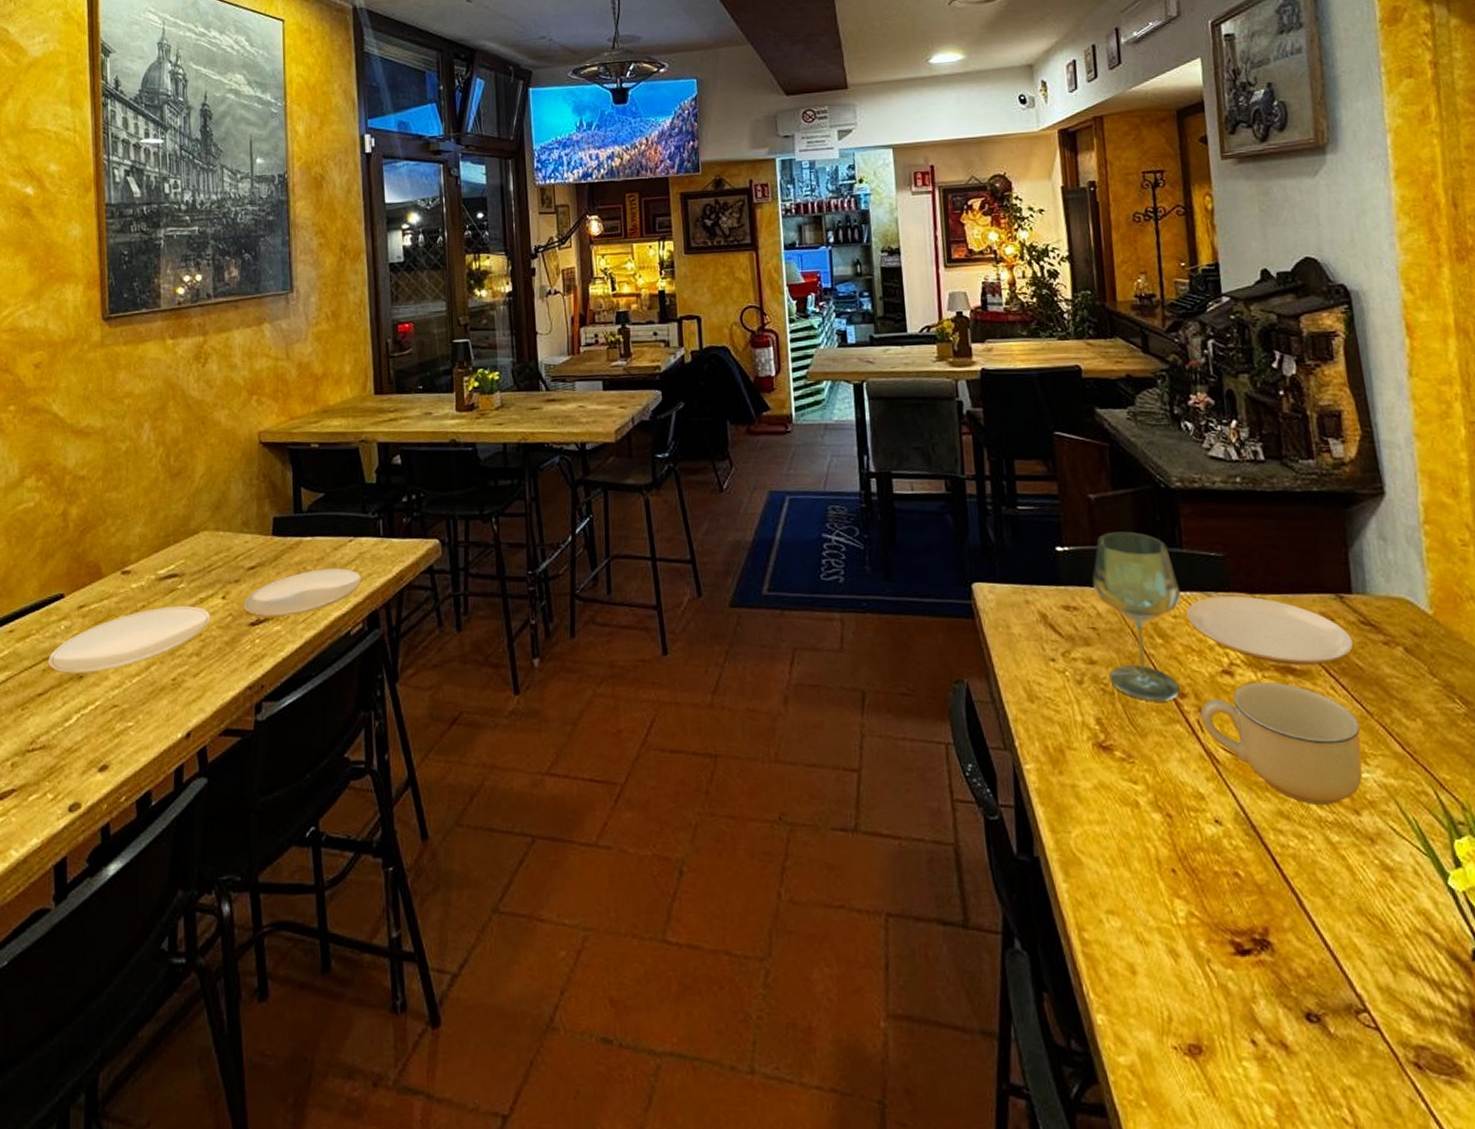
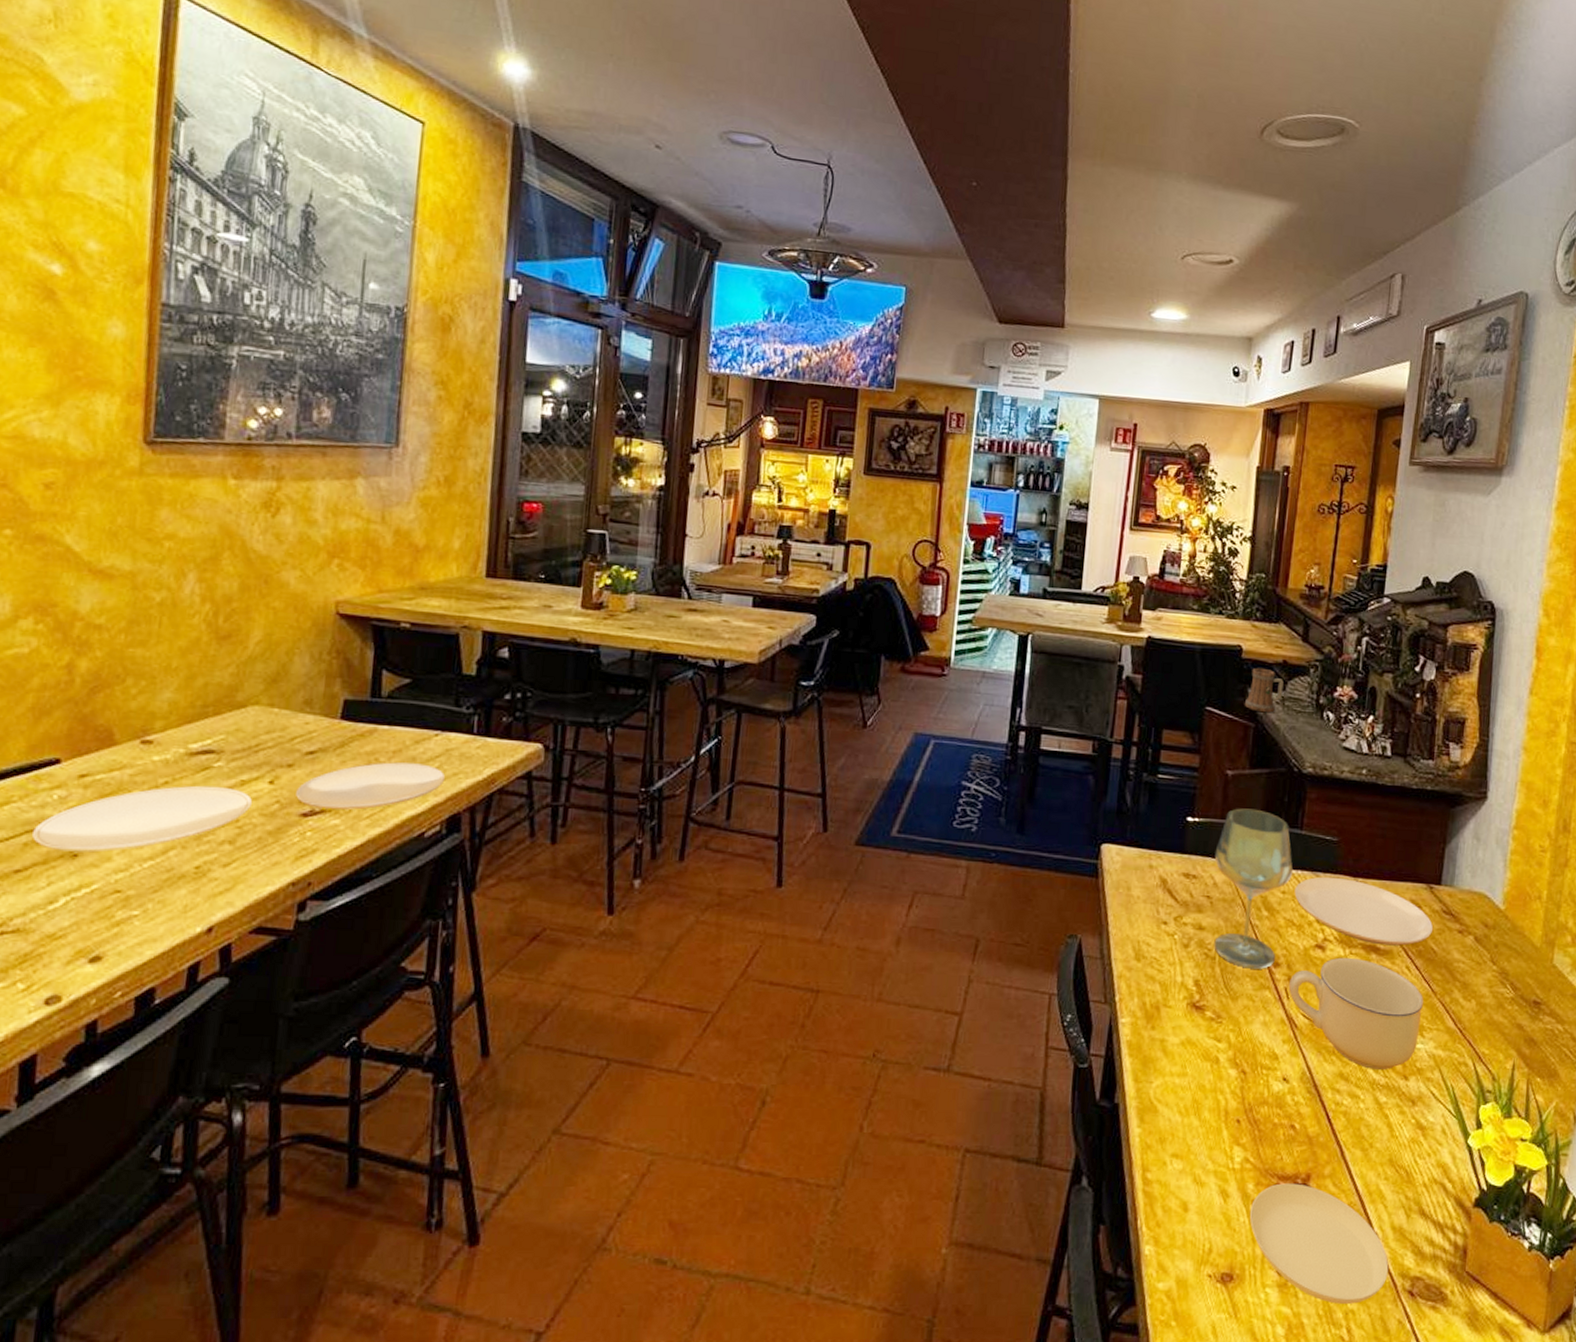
beer mug: none [1093,385,1133,431] -> present [1244,667,1284,713]
saucer: none [1206,939,1385,1079] -> present [1250,1183,1389,1304]

